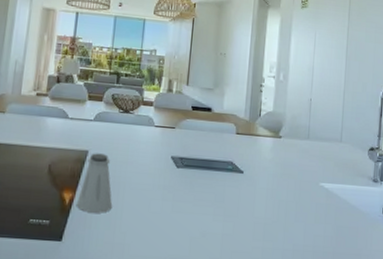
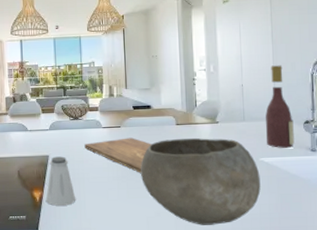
cutting board: none [131,141,207,184] -> present [84,137,152,173]
bowl: none [189,149,318,254] -> present [140,138,261,225]
wine bottle: none [328,82,359,175] -> present [265,65,294,148]

